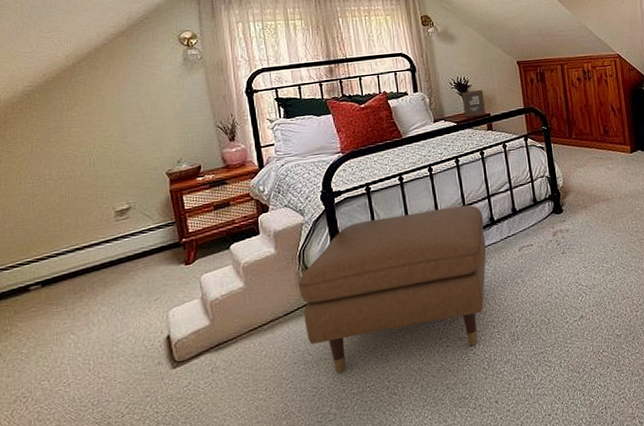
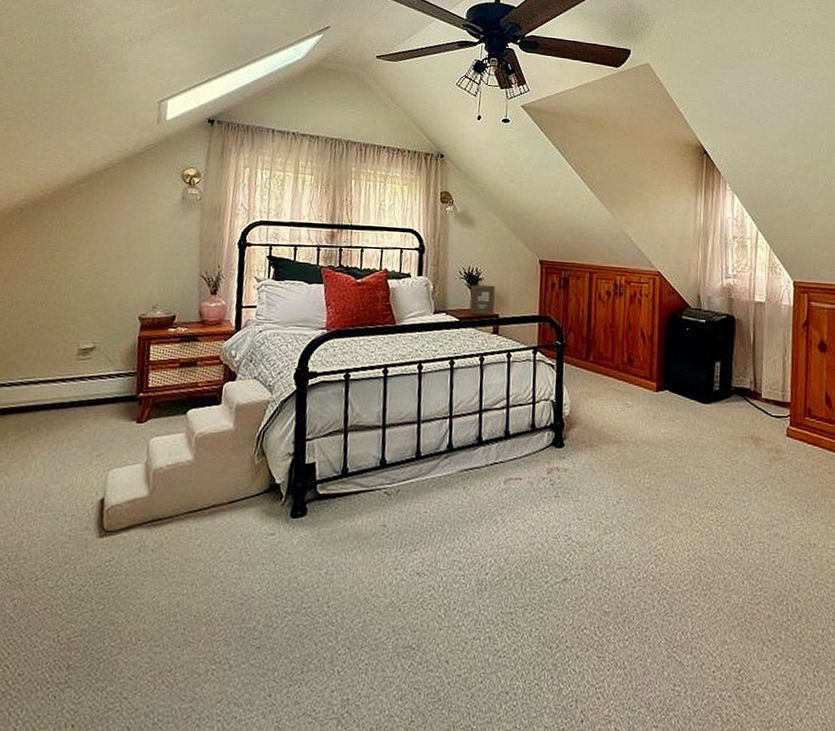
ottoman: present [298,205,487,374] -> none [248,411,471,586]

